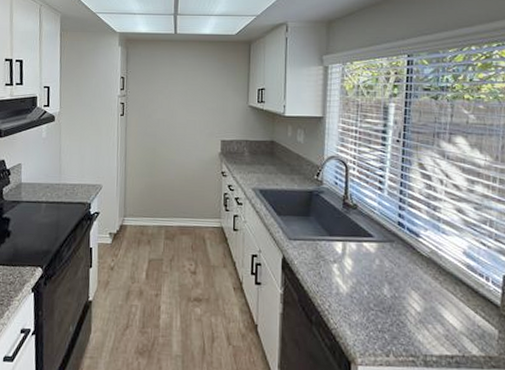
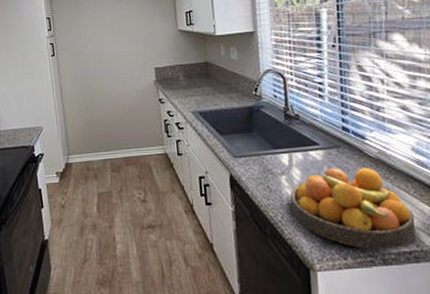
fruit bowl: none [339,262,460,352] -> present [290,167,416,250]

